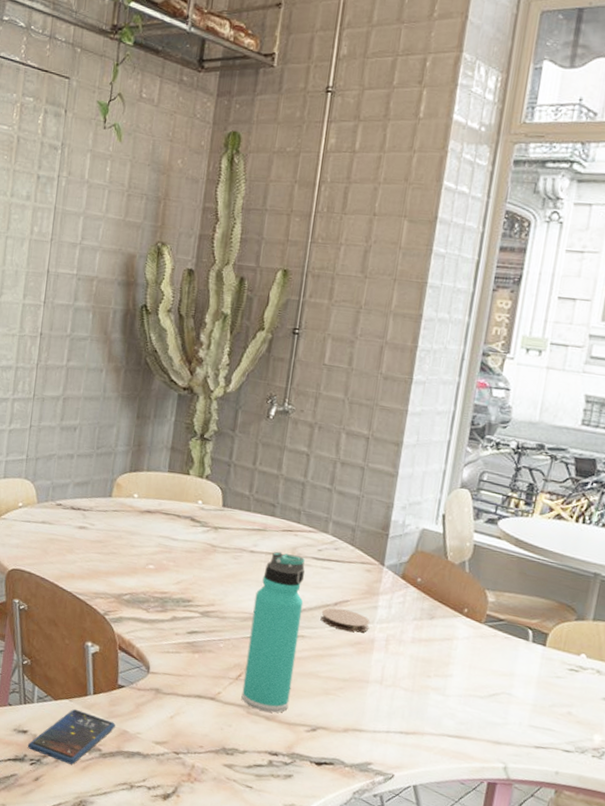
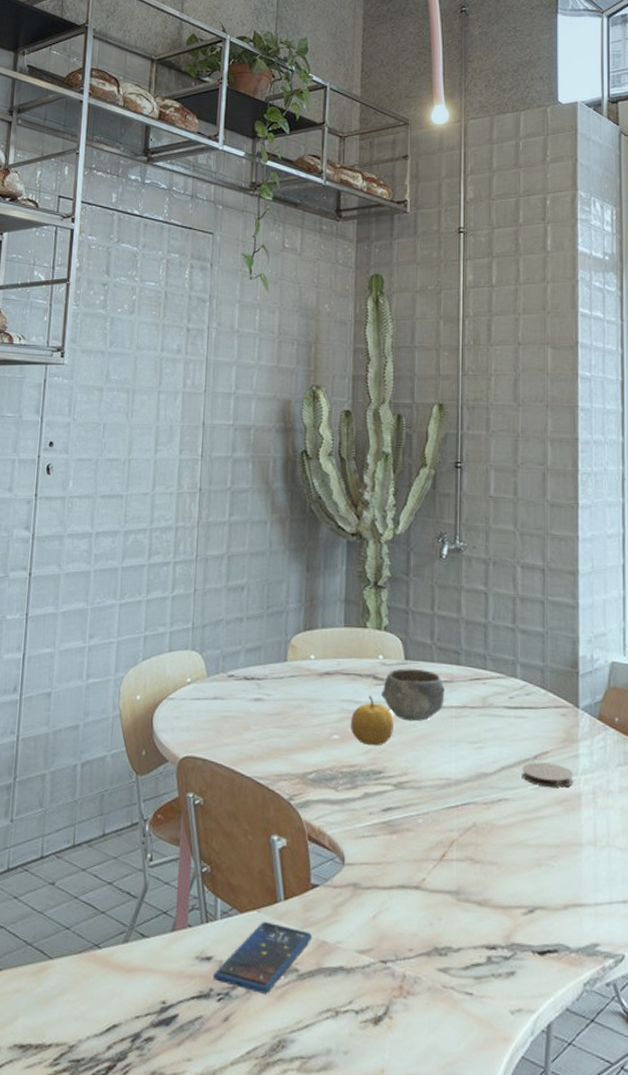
fruit: none [166,535,207,579] -> present [351,696,394,747]
bowl: none [197,514,258,562] -> present [381,668,445,722]
thermos bottle: present [241,551,306,713] -> none [448,704,502,896]

